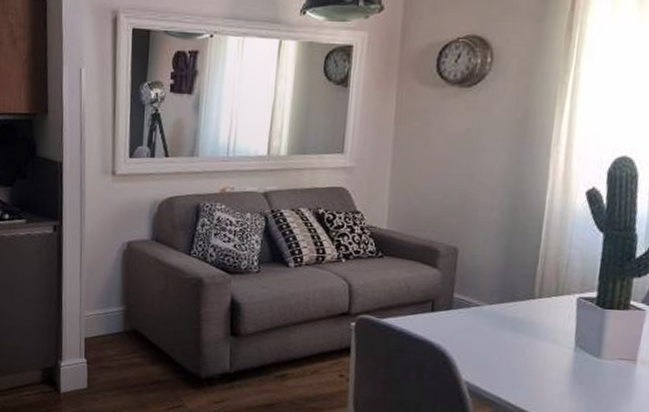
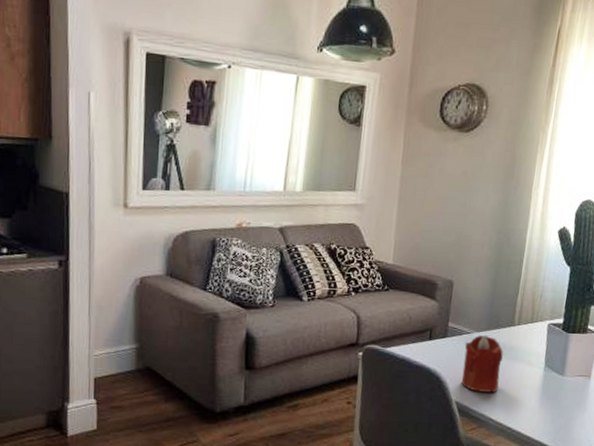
candle: none [470,308,522,373] -> present [461,335,503,393]

